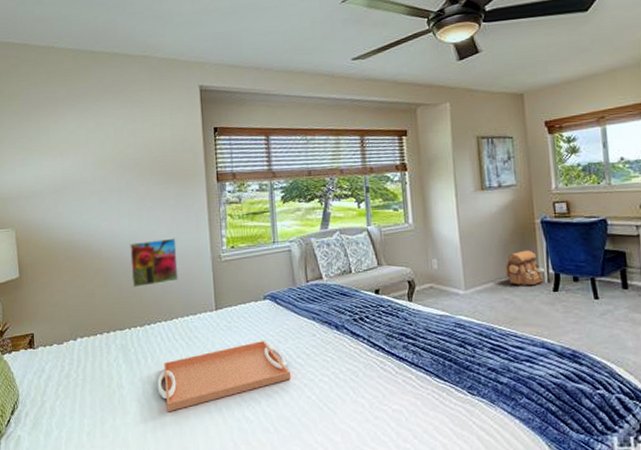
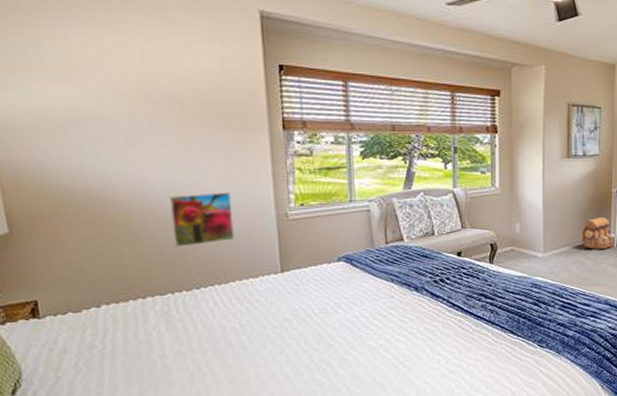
serving tray: present [157,341,290,412] -> none [210,304,365,380]

